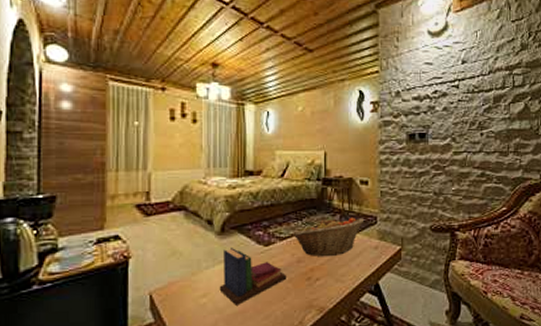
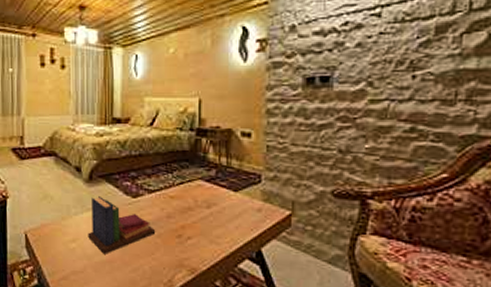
fruit basket: present [291,217,365,257] -> none [161,173,246,216]

